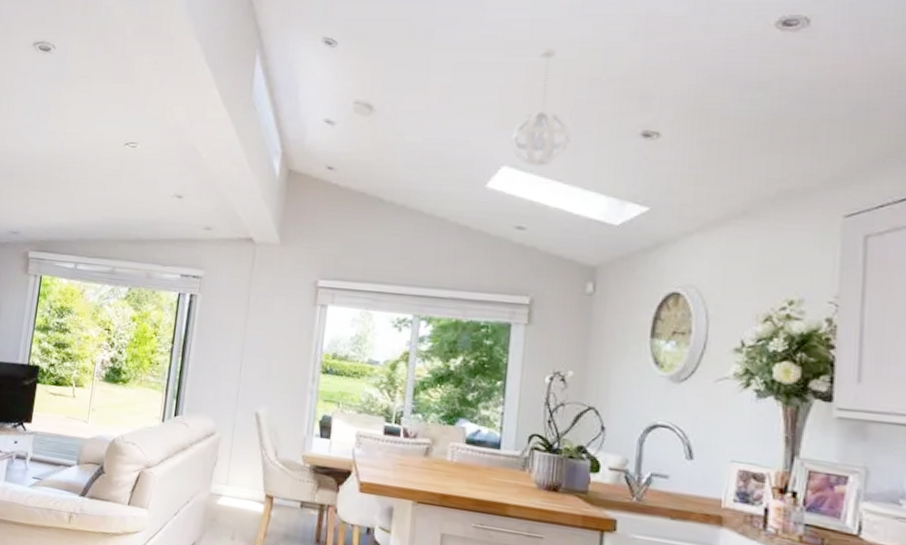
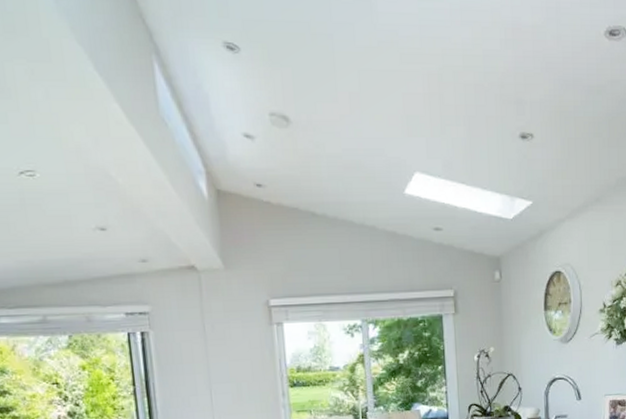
pendant light: present [510,48,571,166] -> none [418,55,467,170]

